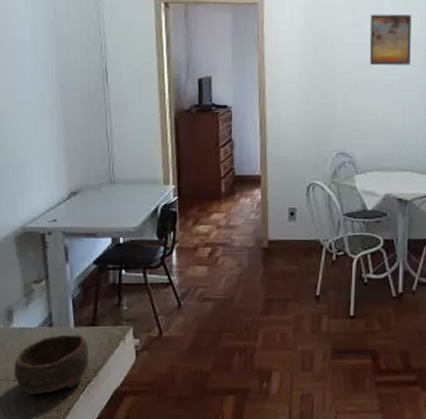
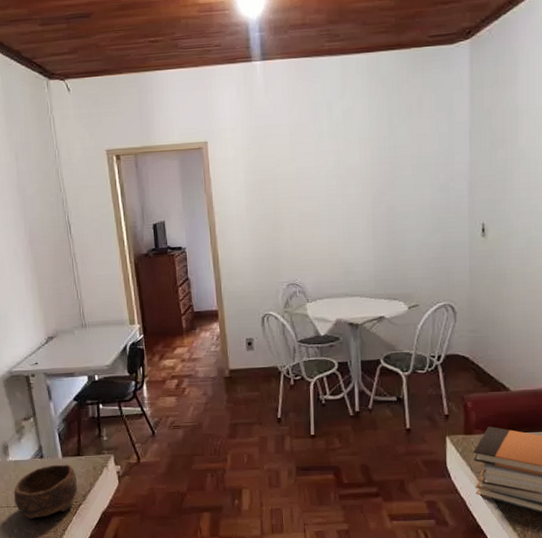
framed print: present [369,14,412,66] -> none [310,145,352,198]

